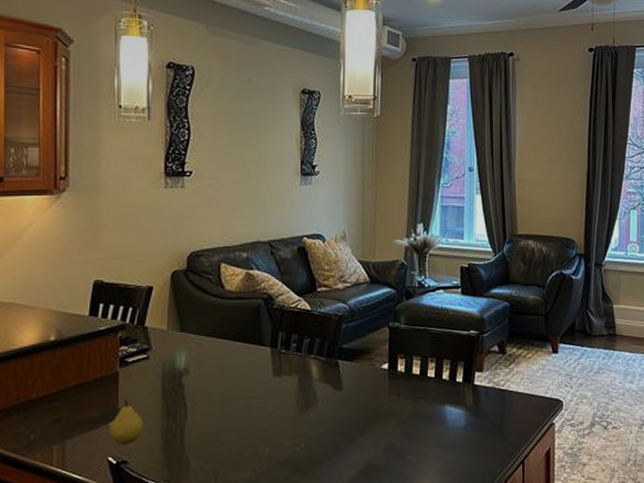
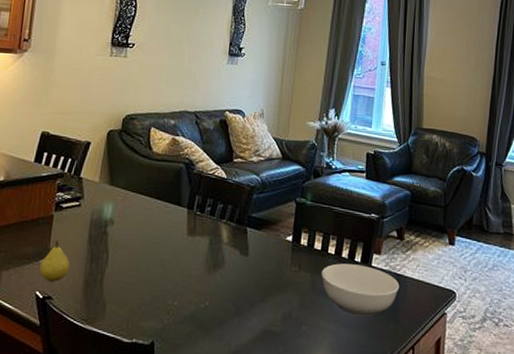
bowl: none [421,384,505,438] -> present [321,263,400,317]

